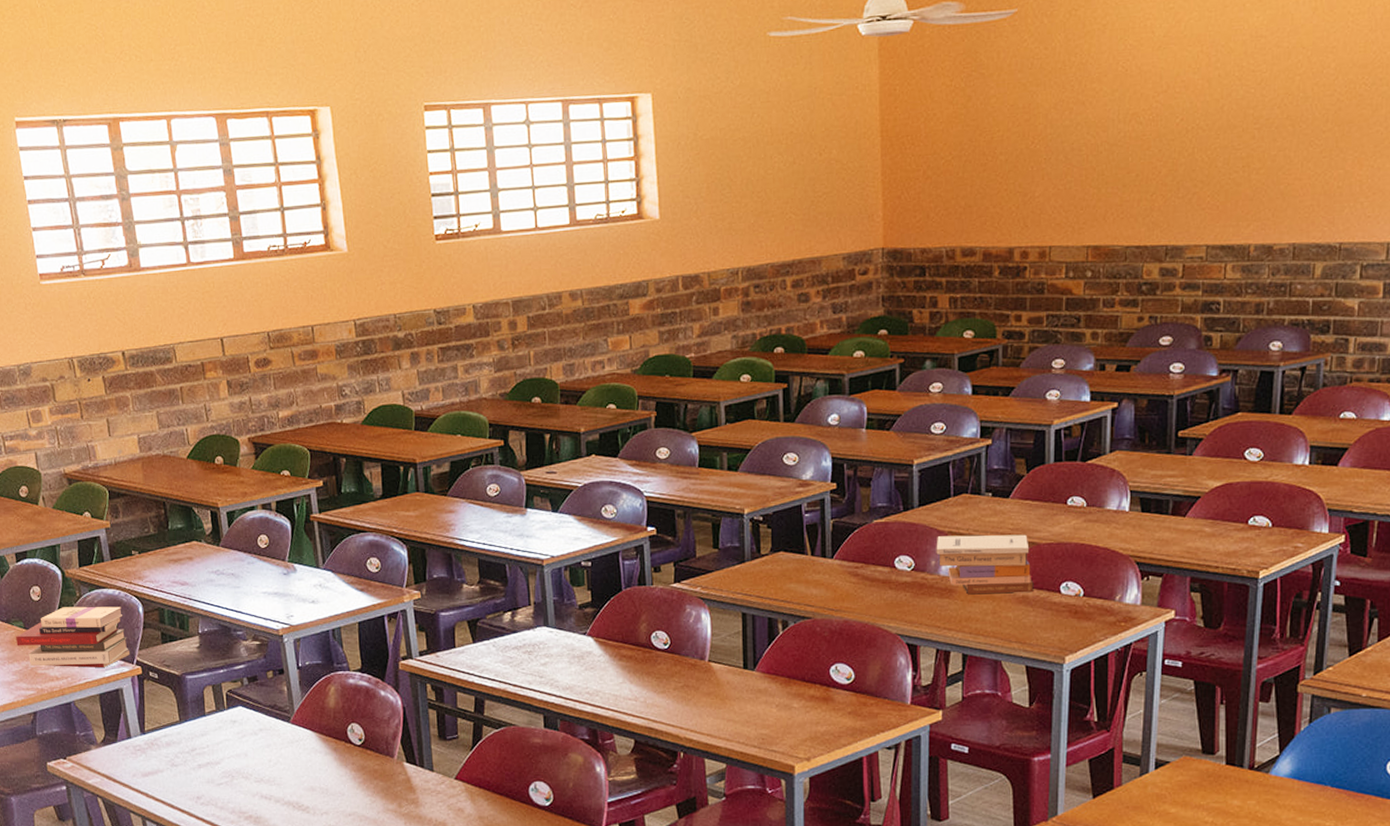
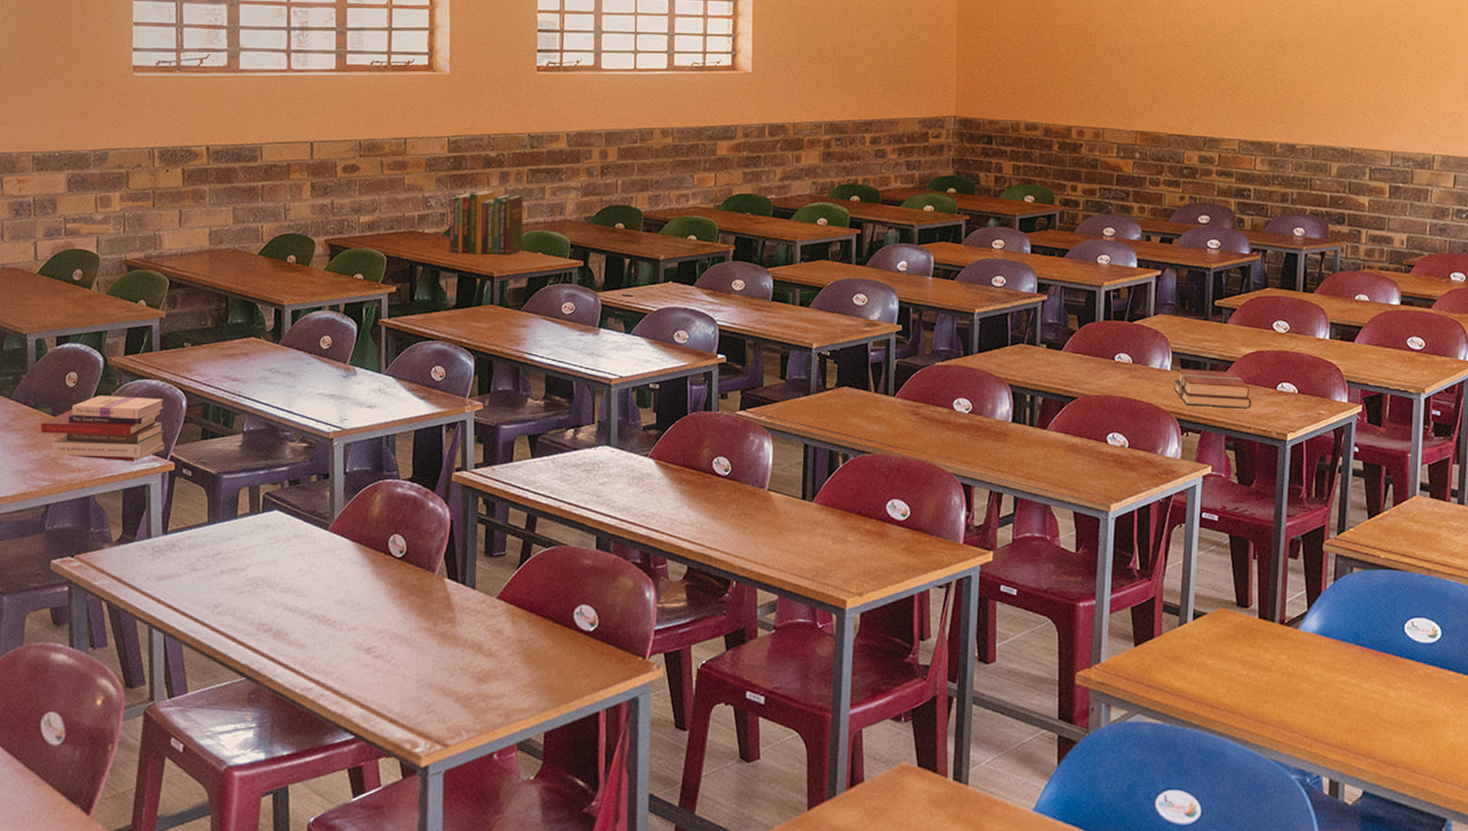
books: none [363,373,441,442] -> present [448,190,524,255]
books: present [936,534,1034,595] -> none [992,382,1083,441]
books: none [1132,508,1220,548] -> present [1173,369,1252,409]

